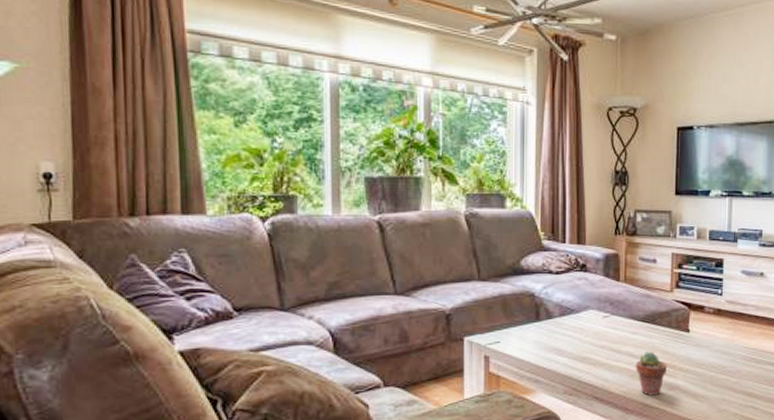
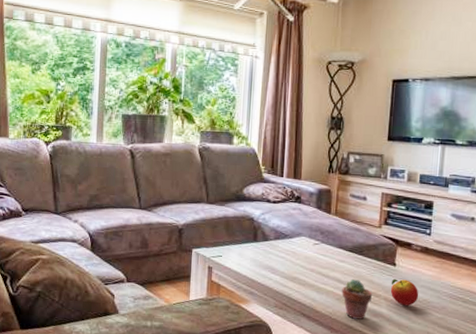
apple: none [685,346,714,374] -> present [390,279,419,306]

